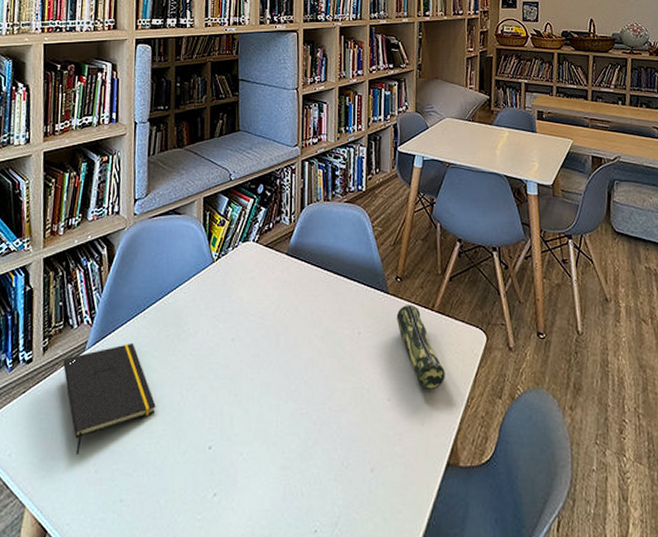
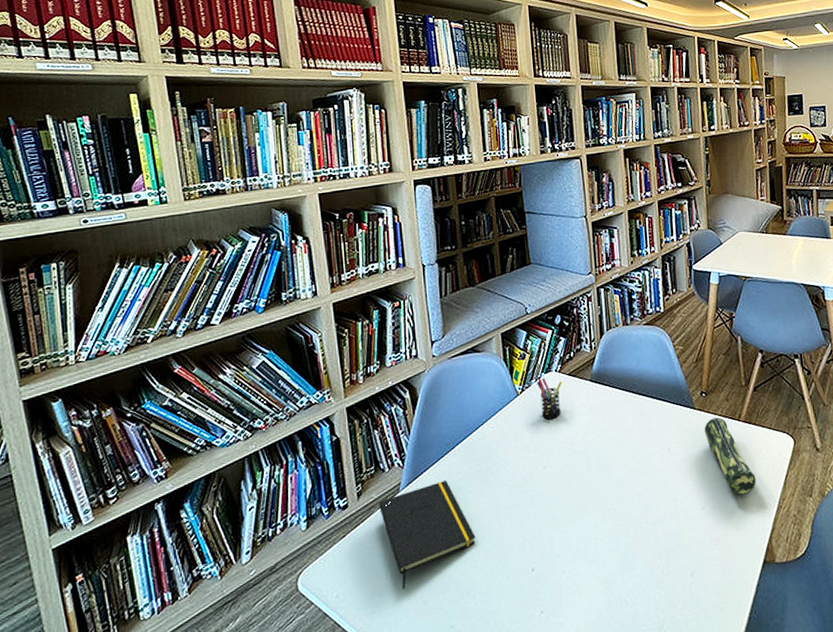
pen holder: none [234,247,258,290] -> present [537,378,562,420]

